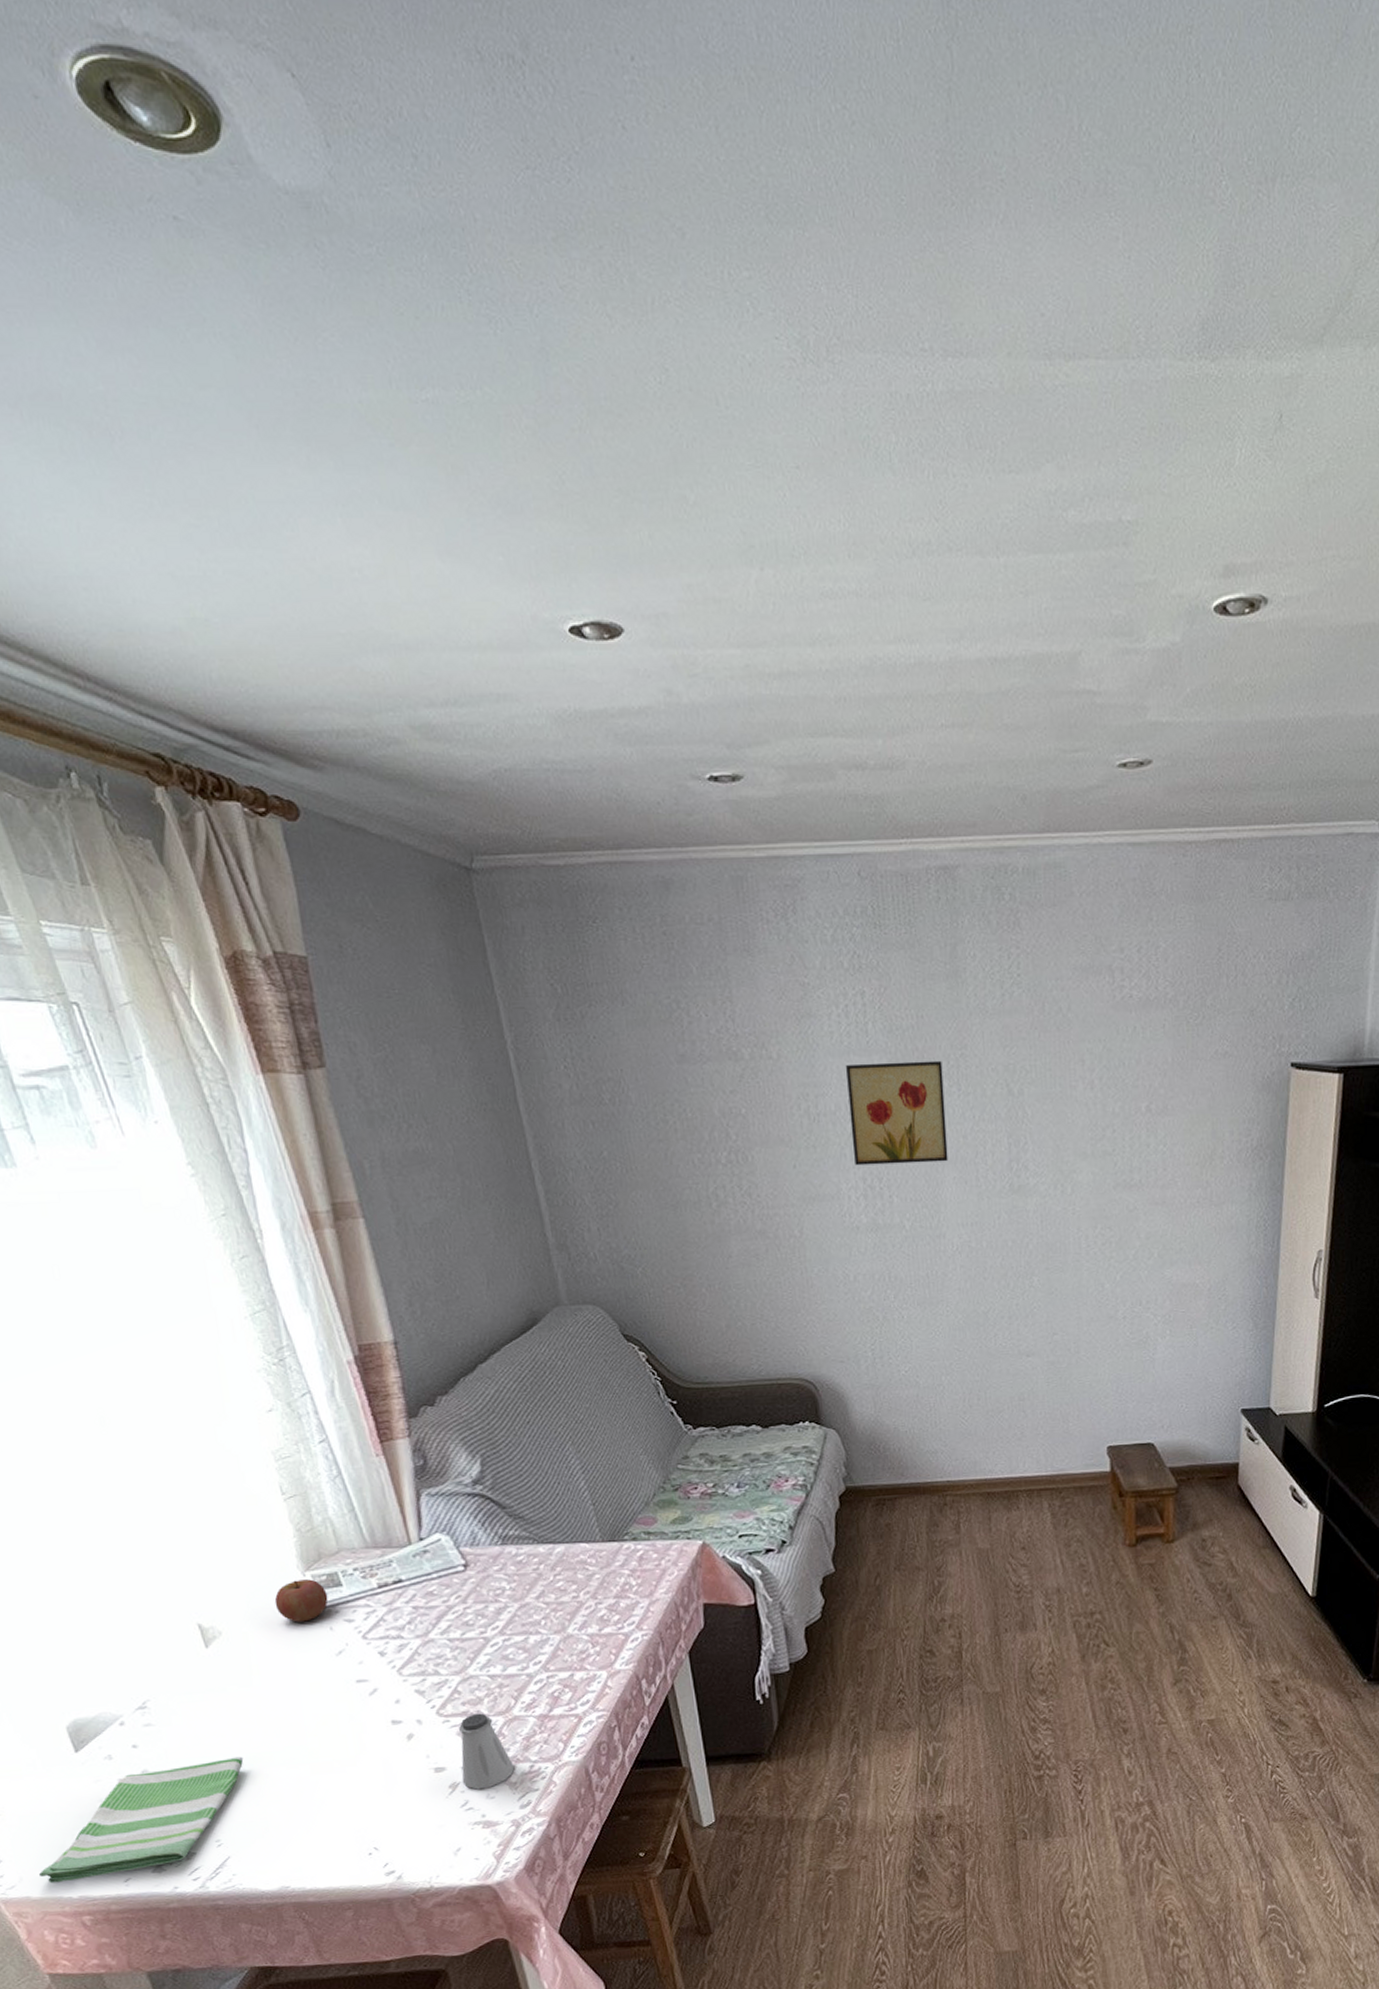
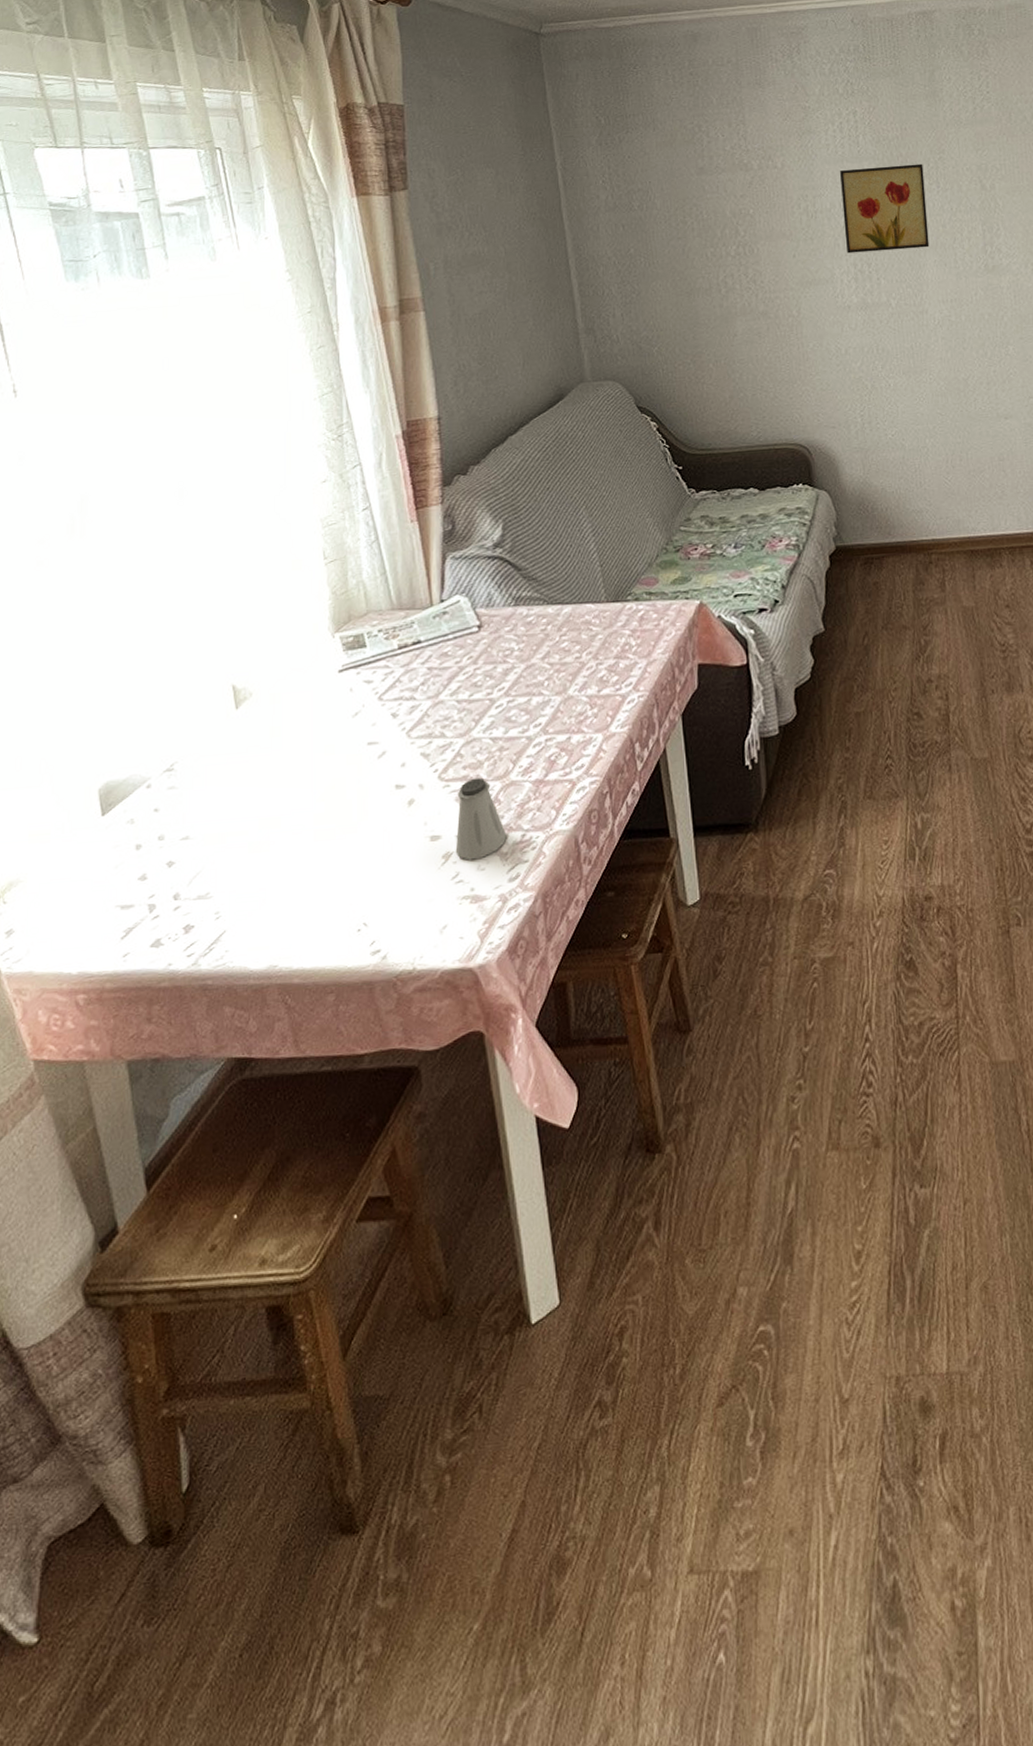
dish towel: present [38,1756,244,1884] -> none [45,822,253,957]
apple: present [274,1579,328,1622] -> none [304,640,352,684]

